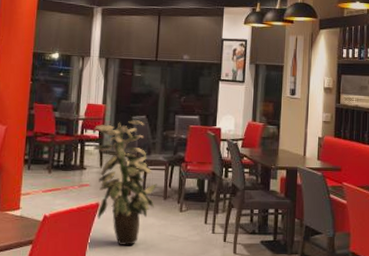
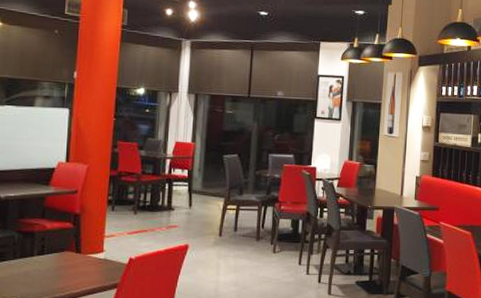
indoor plant: present [92,120,157,245] -> none [181,159,250,288]

